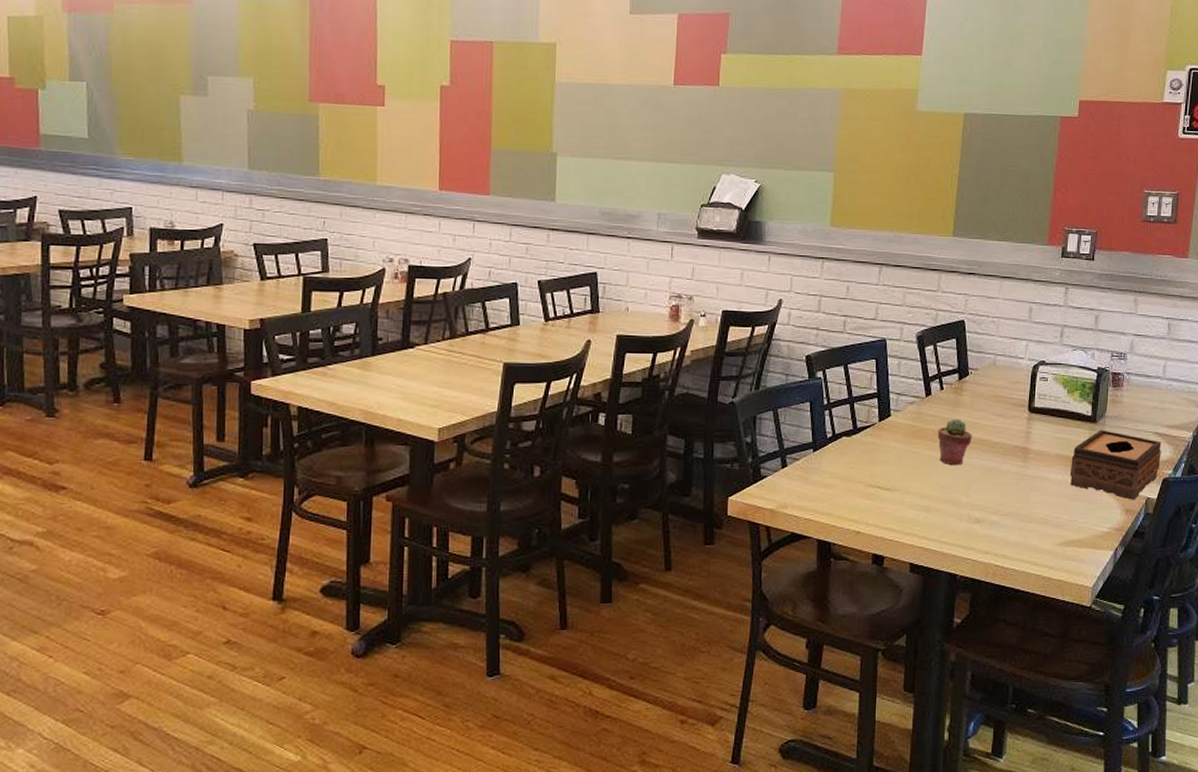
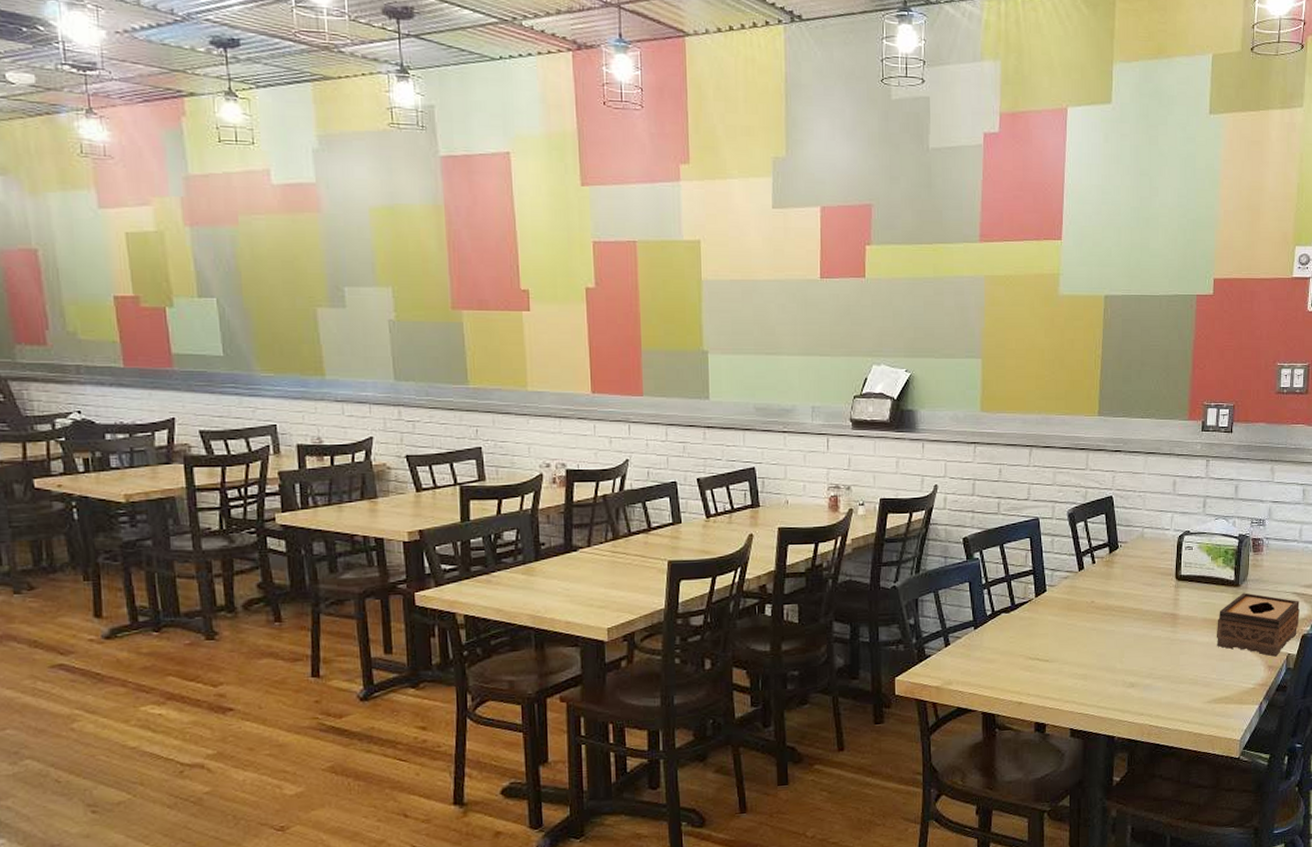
potted succulent: present [937,419,972,466] -> none [1091,590,1124,635]

